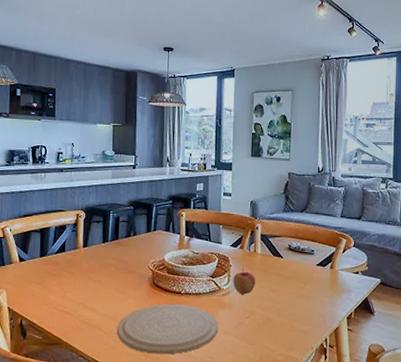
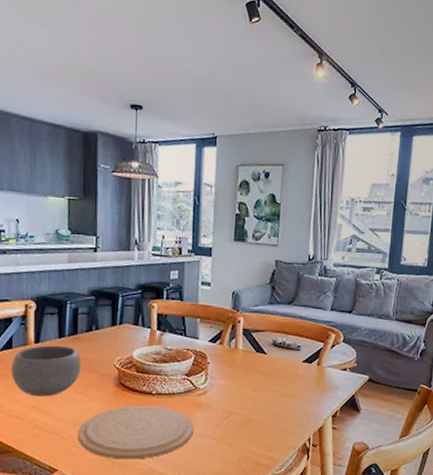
bowl: none [63,249,121,295] -> present [10,345,81,397]
apple: present [233,269,255,296] -> none [211,366,236,395]

